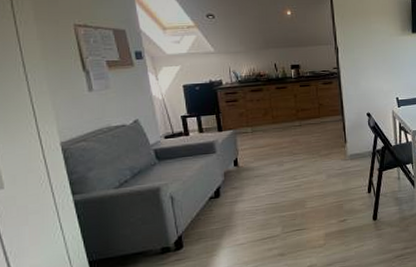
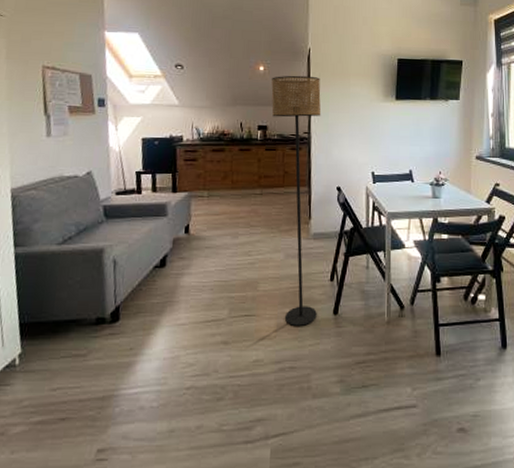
floor lamp: none [299,17,359,234] -> present [271,75,321,326]

